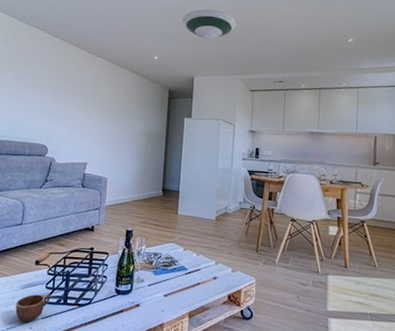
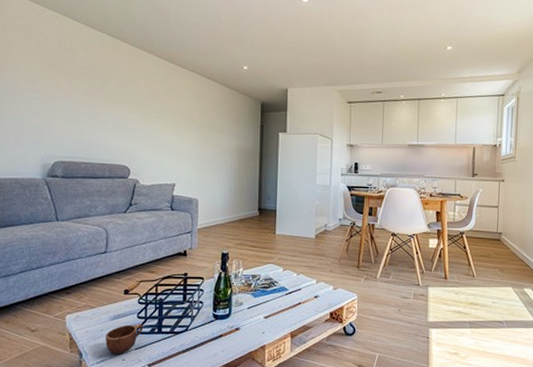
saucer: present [182,9,236,39] -> none [273,14,331,47]

